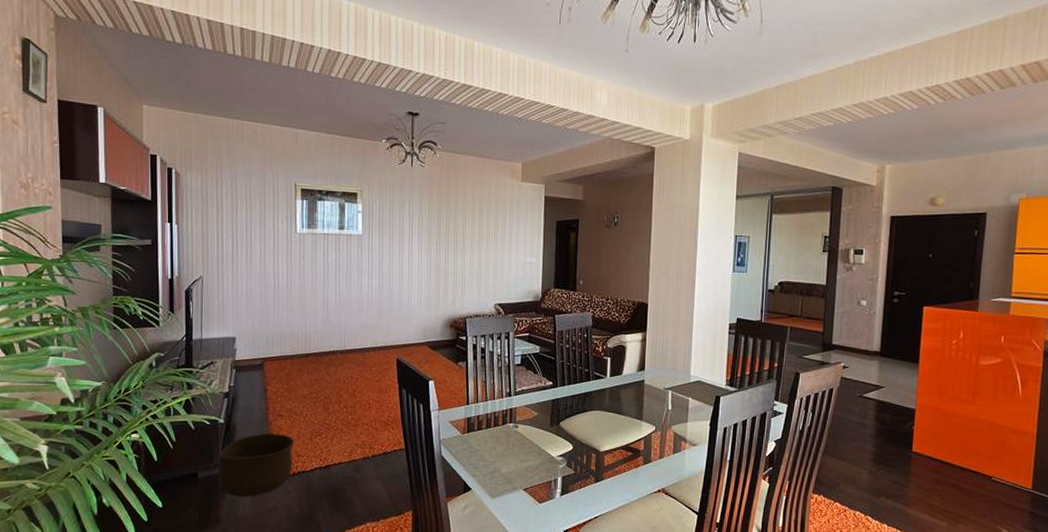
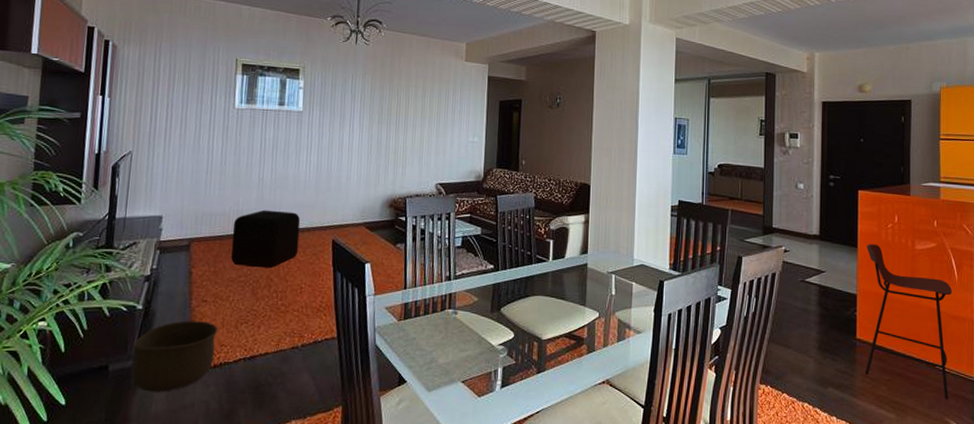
cube: none [302,330,366,386] -> present [231,209,300,269]
bar stool: none [918,359,1014,509] -> present [864,243,951,399]

